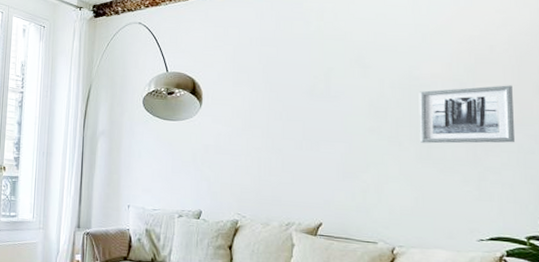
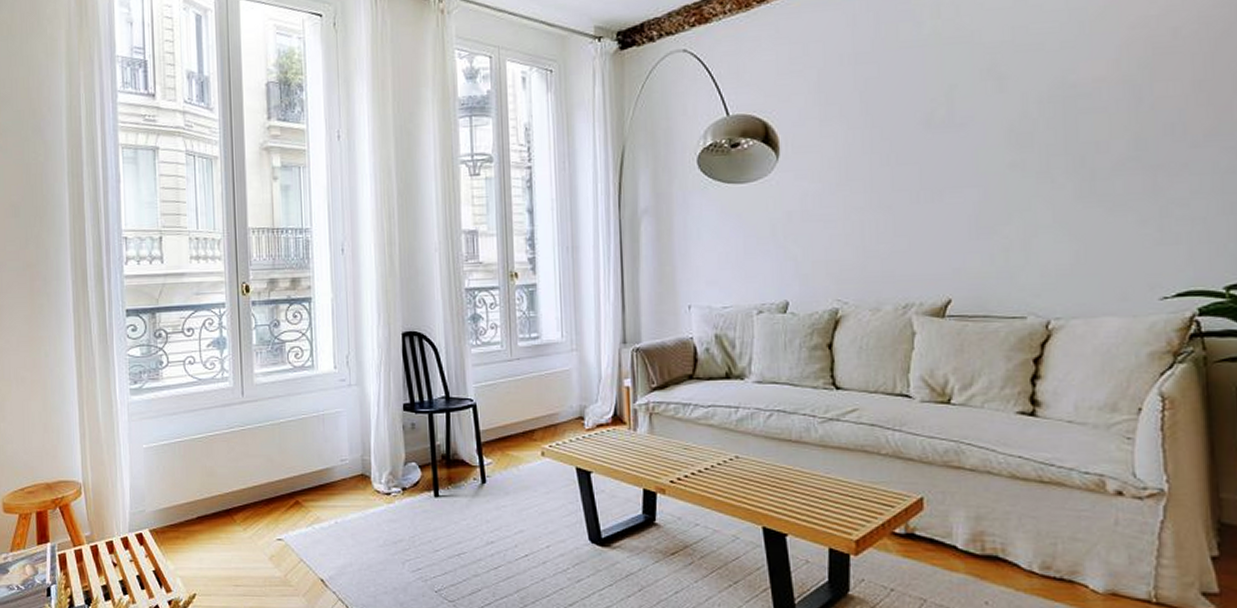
wall art: present [418,85,516,144] -> none [1076,81,1210,175]

